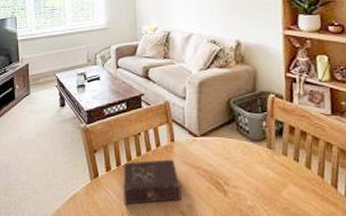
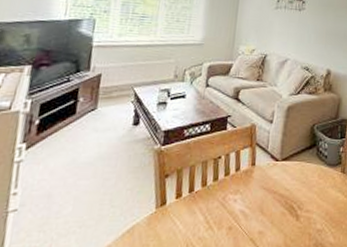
book: present [123,159,181,205] -> none [190,184,255,235]

